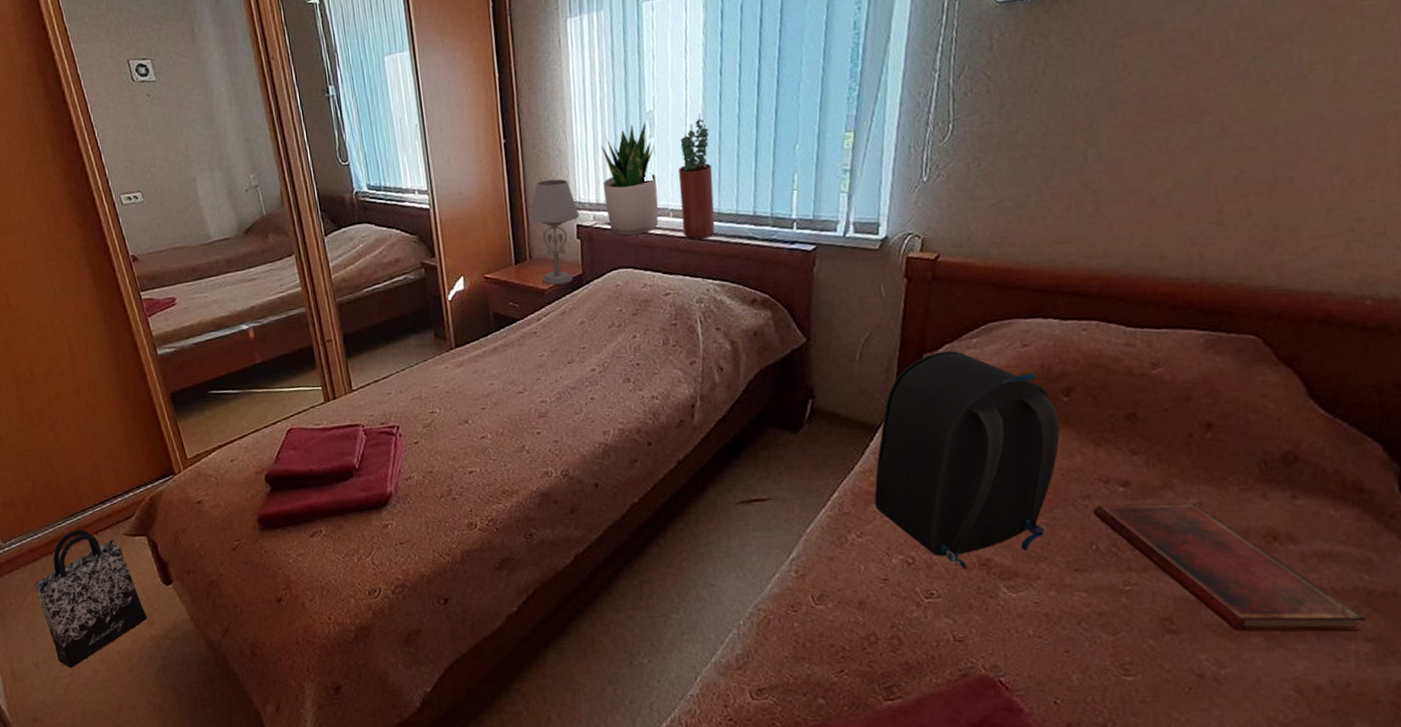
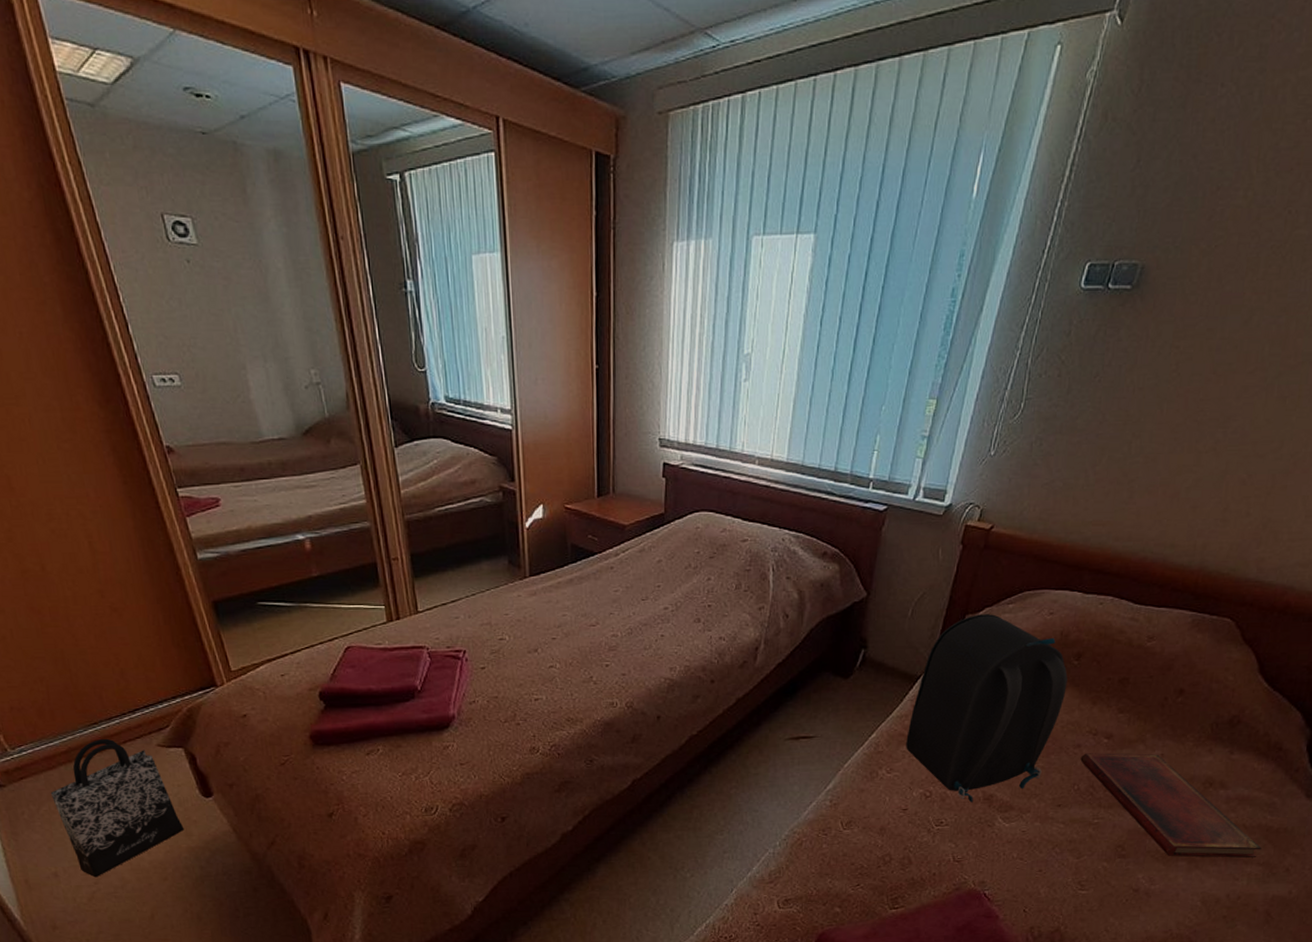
table lamp: present [528,178,580,286] -> none [615,413,667,522]
planter: present [601,123,659,236] -> none [693,365,748,479]
vase: present [678,114,715,240] -> none [766,363,803,489]

